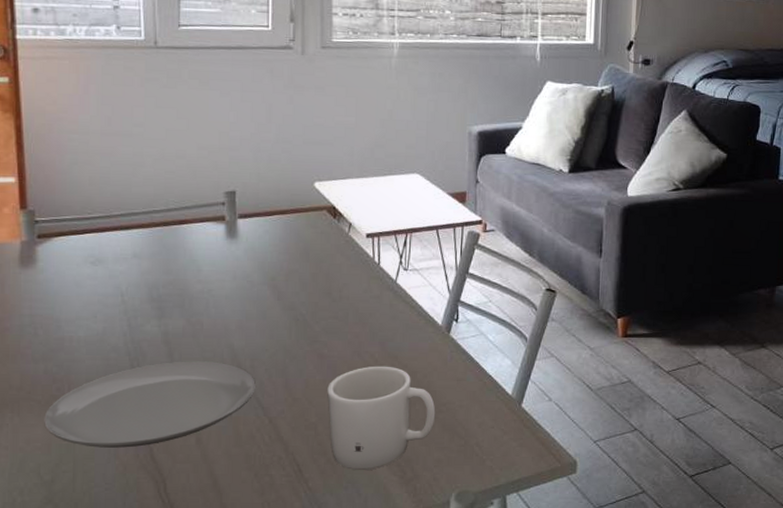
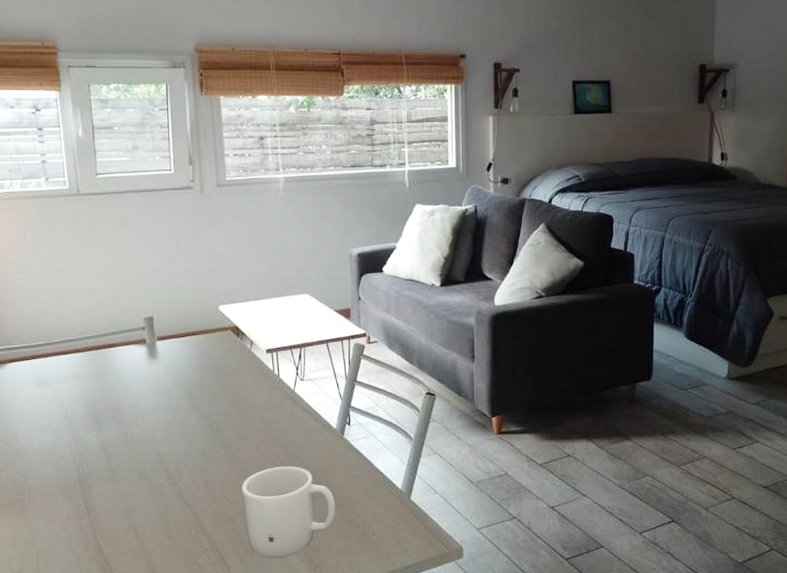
plate: present [44,361,256,448] -> none [10,466,181,542]

